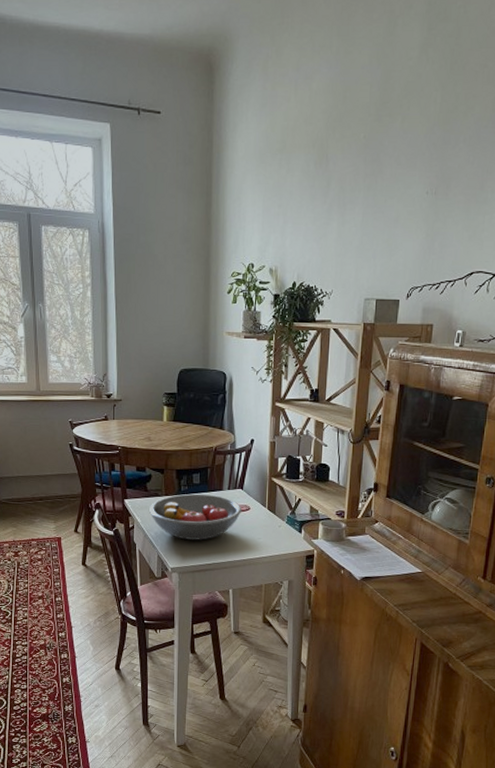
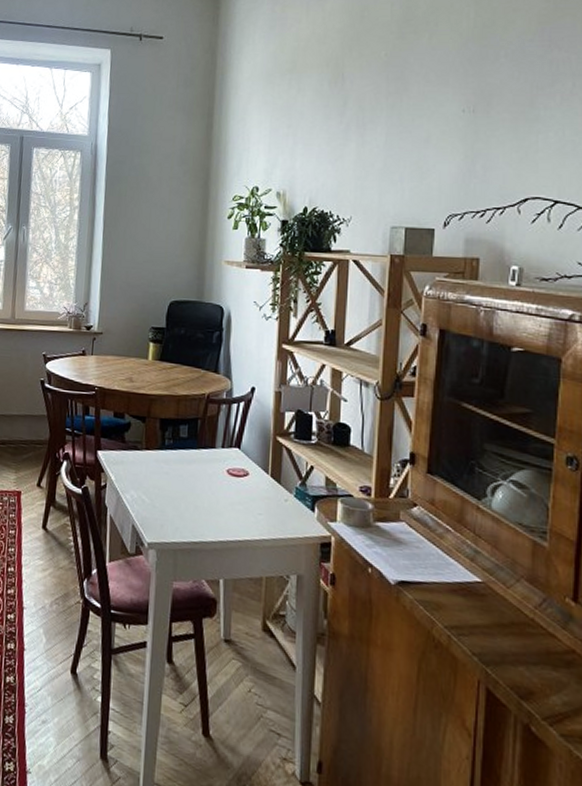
fruit bowl: present [148,493,242,540] -> none [125,449,239,510]

